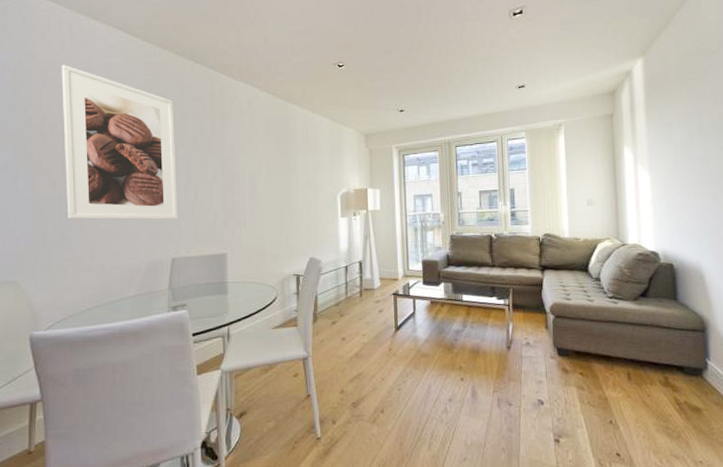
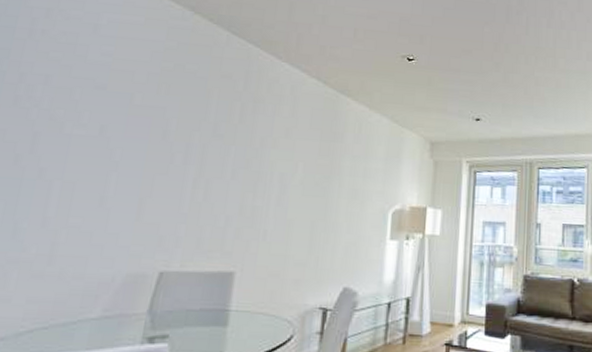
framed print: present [61,64,178,220] -> none [26,14,196,222]

